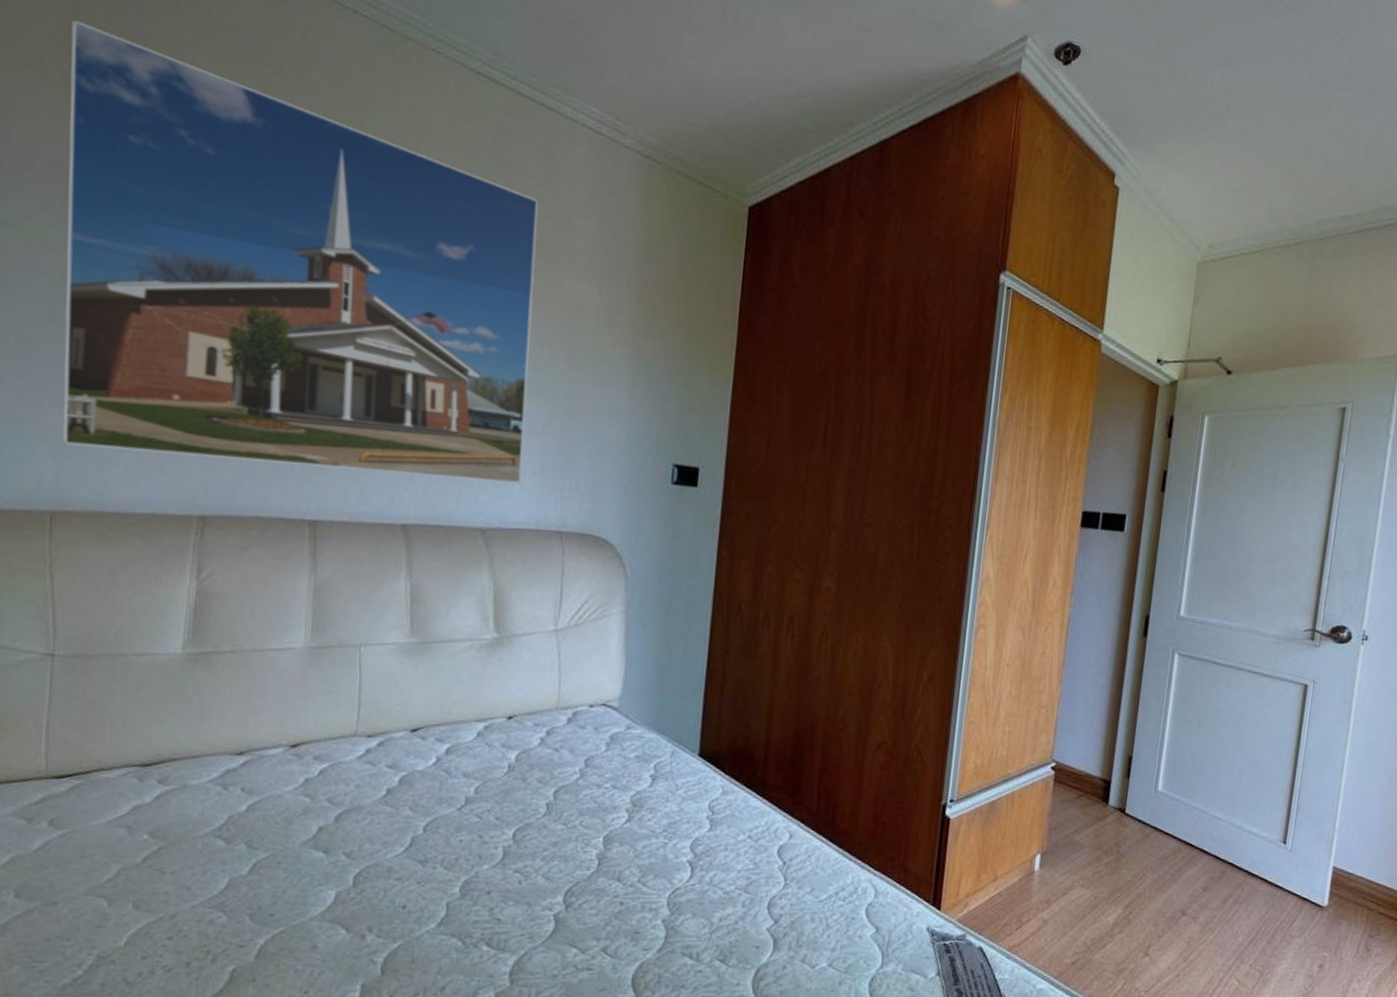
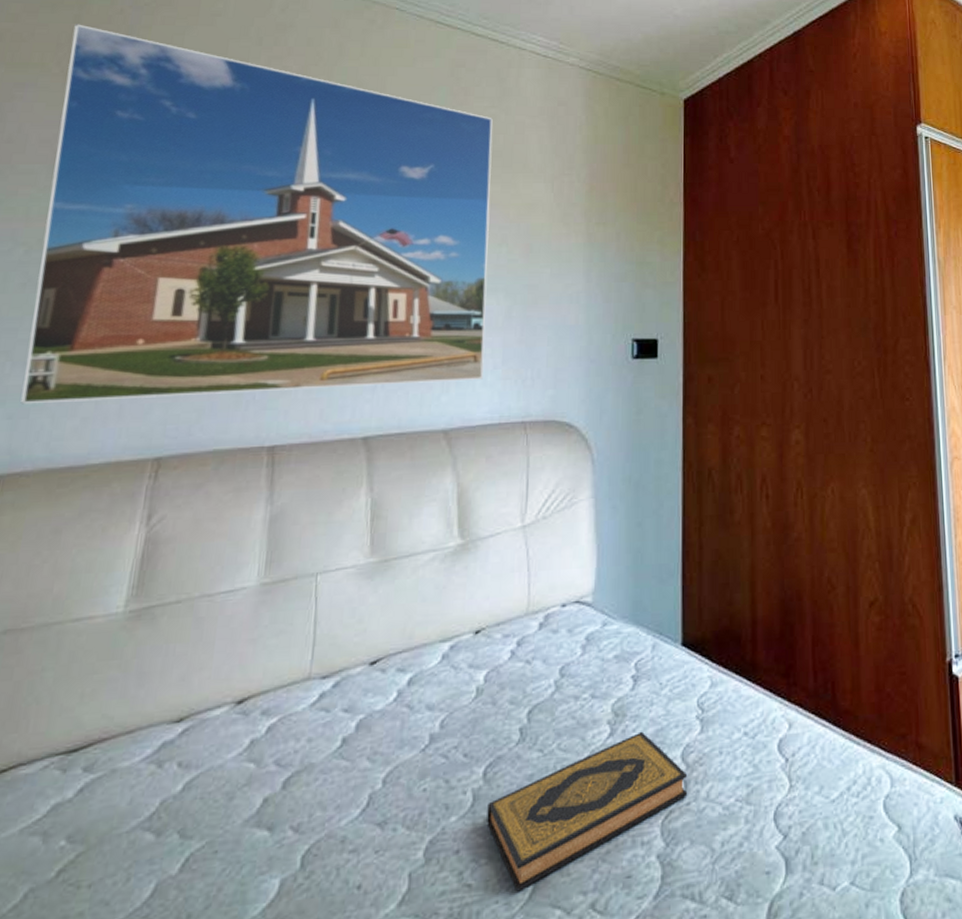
hardback book: none [515,821,694,930] -> present [487,731,688,892]

